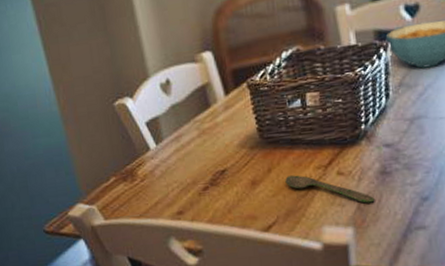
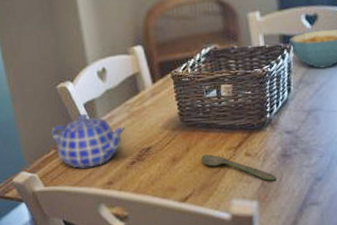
teapot: none [109,134,195,197] -> present [50,114,125,168]

